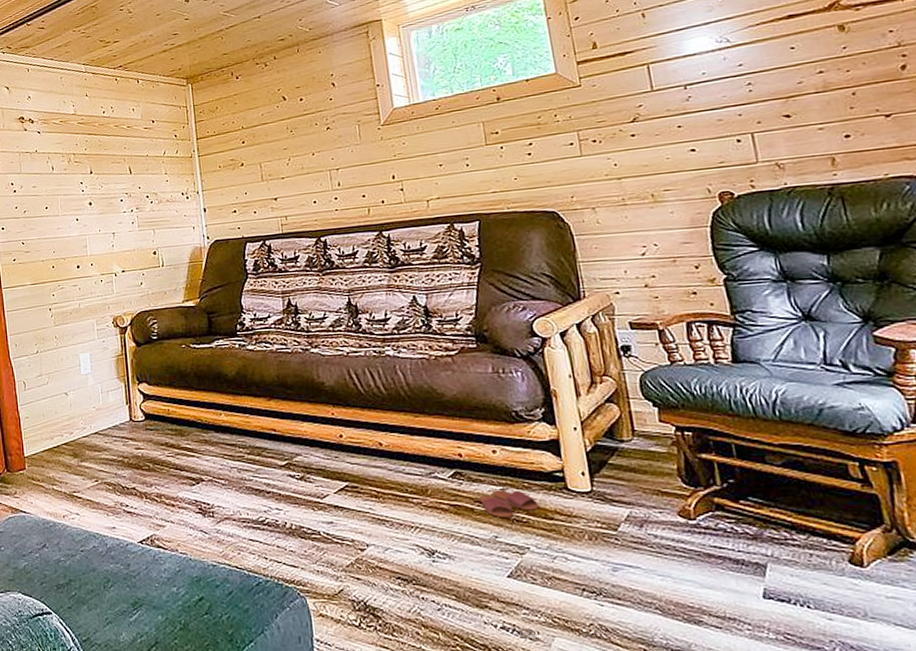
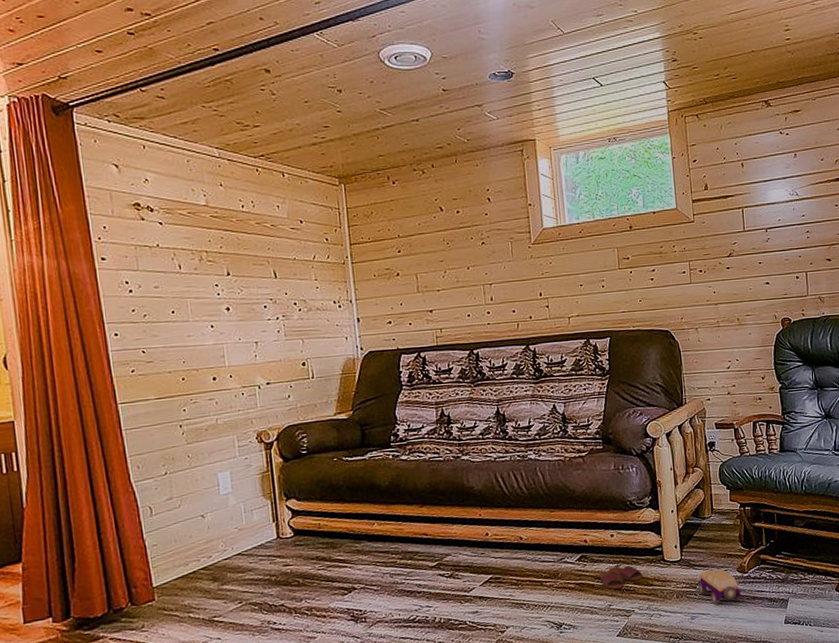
toy car: none [619,510,689,557] -> present [698,569,742,605]

